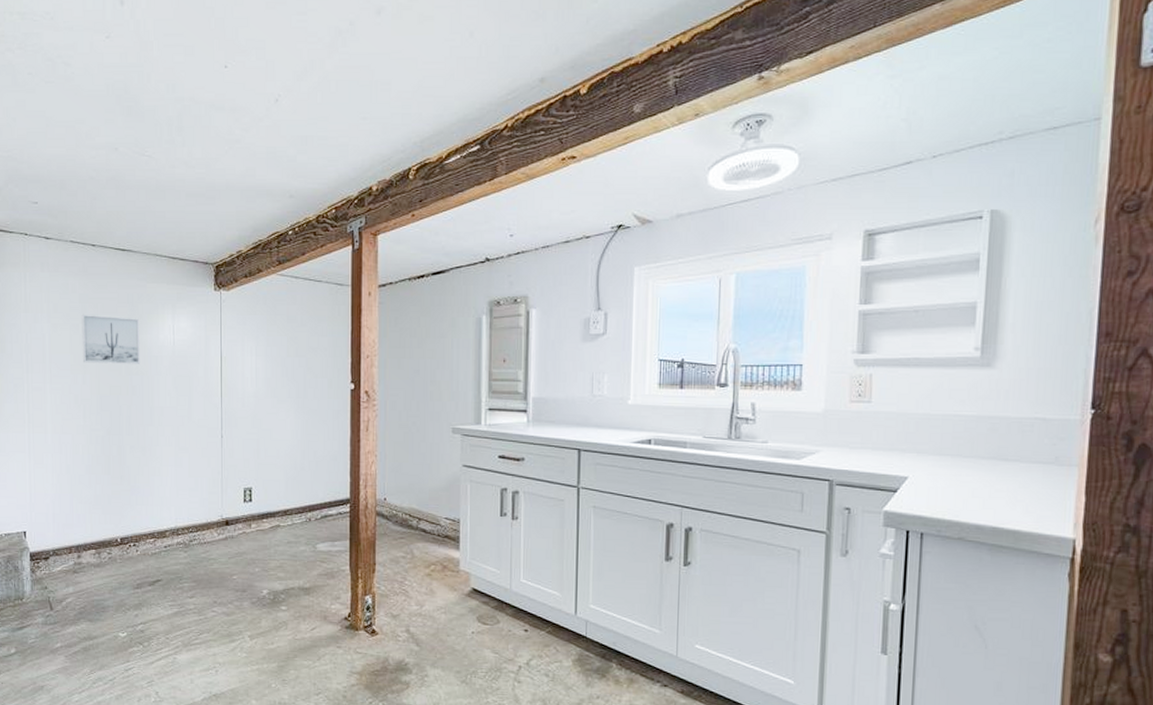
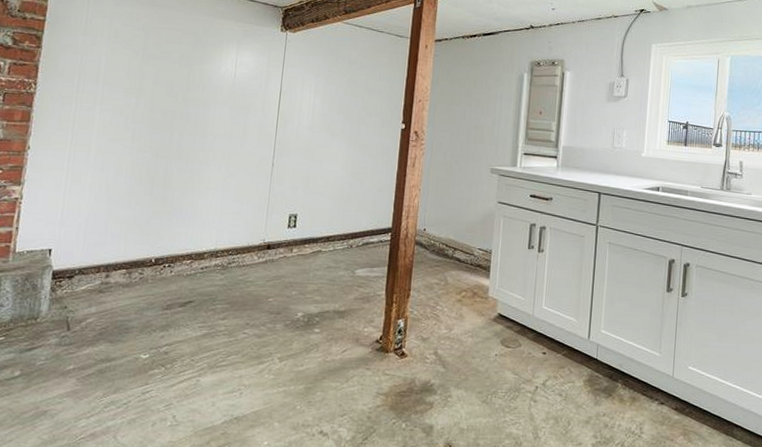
wall art: present [81,314,141,364] -> none [138,41,202,92]

